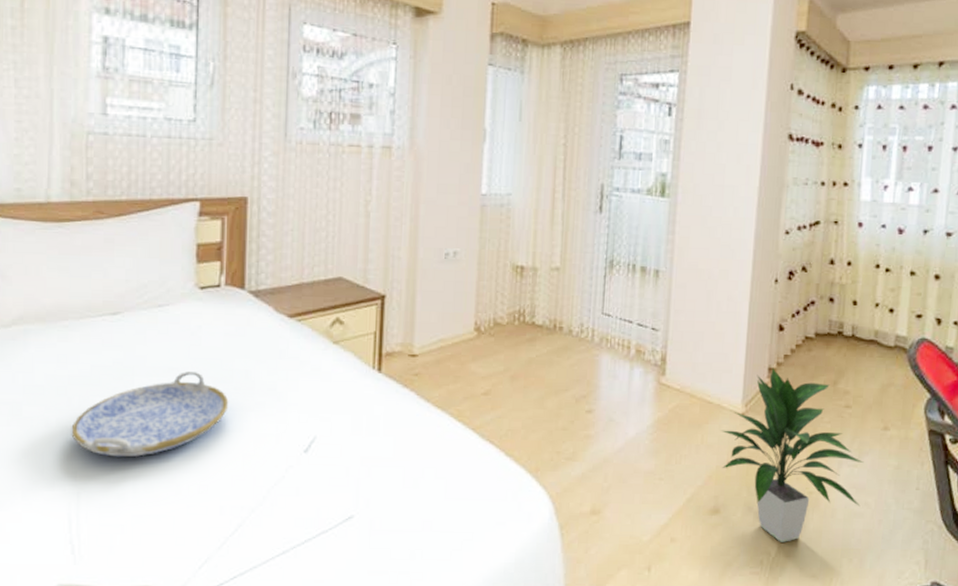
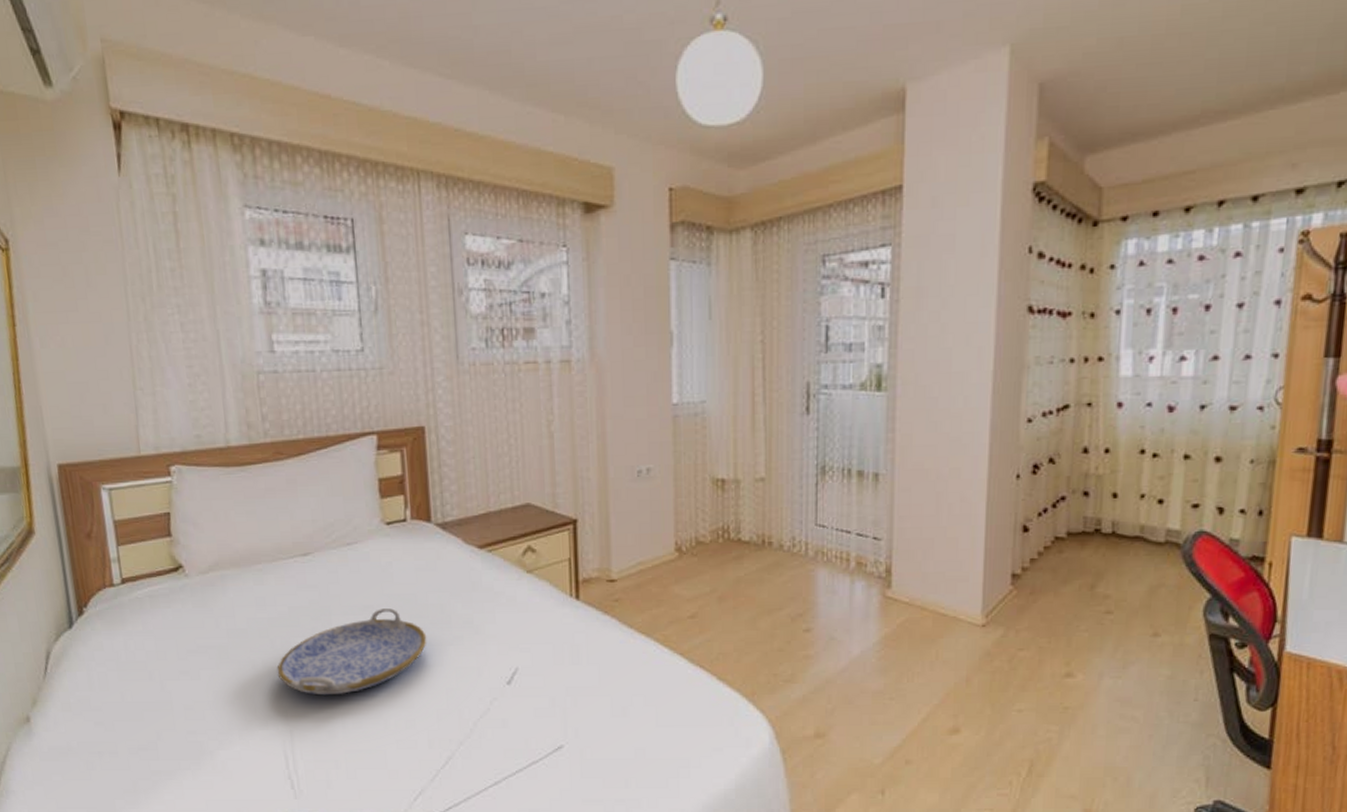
indoor plant: present [721,367,864,542] -> none [958,573,1130,762]

